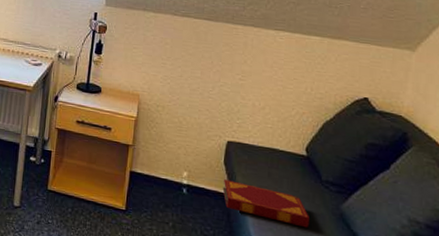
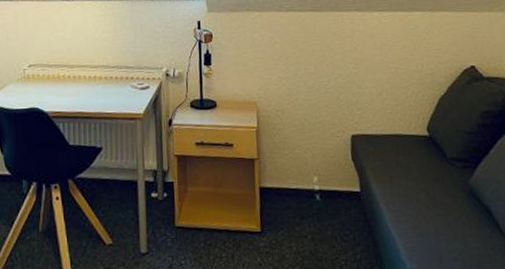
hardback book: present [222,179,309,228] -> none [354,176,443,212]

